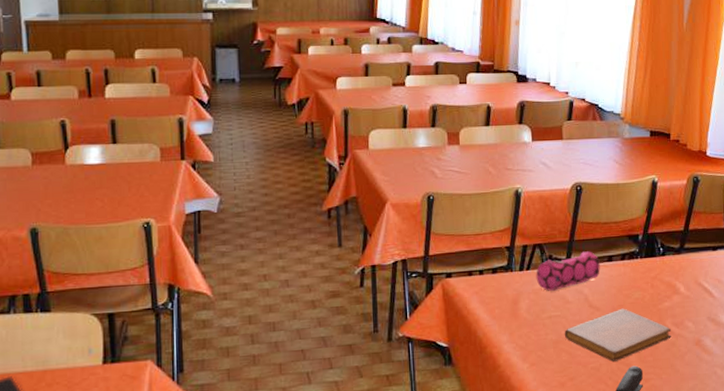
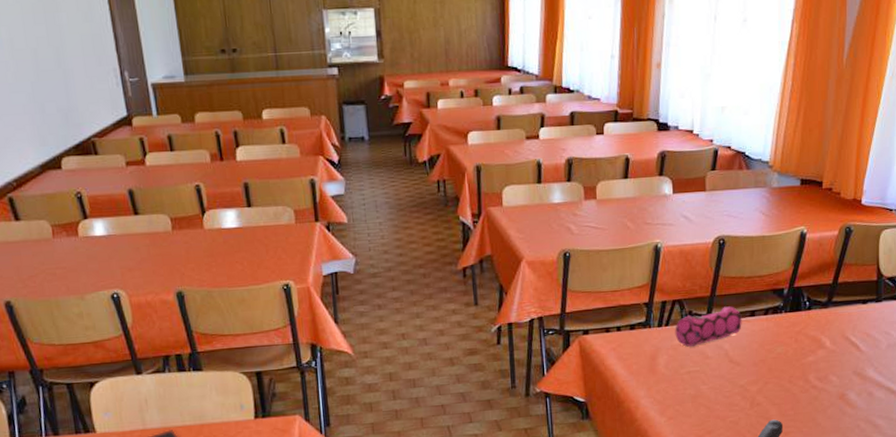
notebook: present [564,308,671,362] -> none [703,363,814,415]

